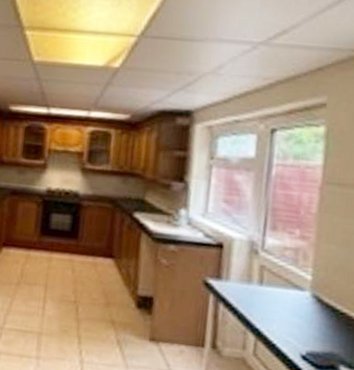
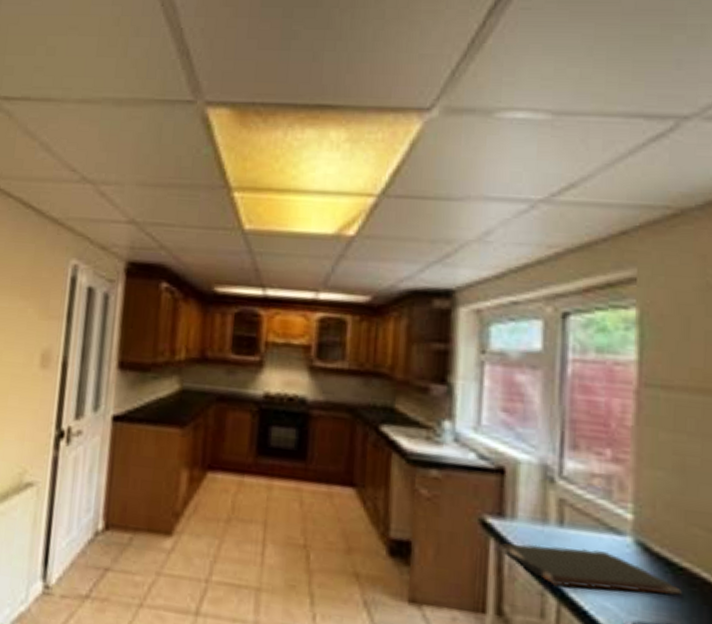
cutting board: none [214,297,341,332] -> present [496,542,682,595]

